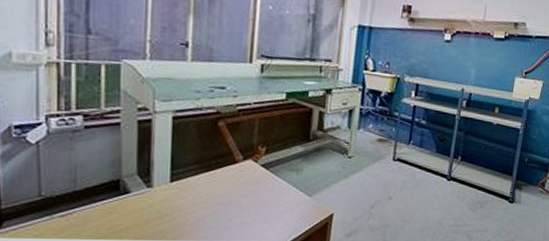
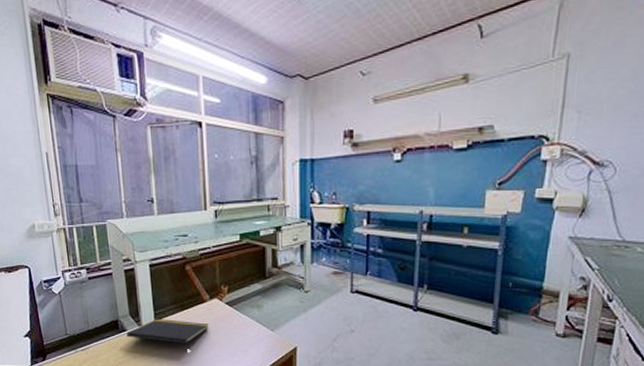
notepad: none [130,180,238,215] -> present [126,319,209,349]

